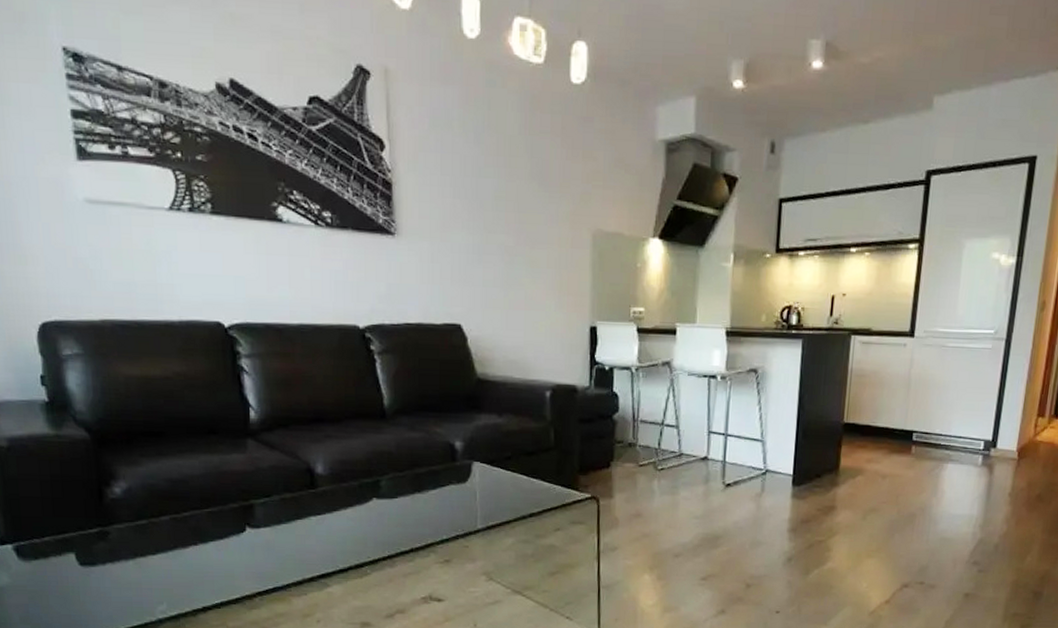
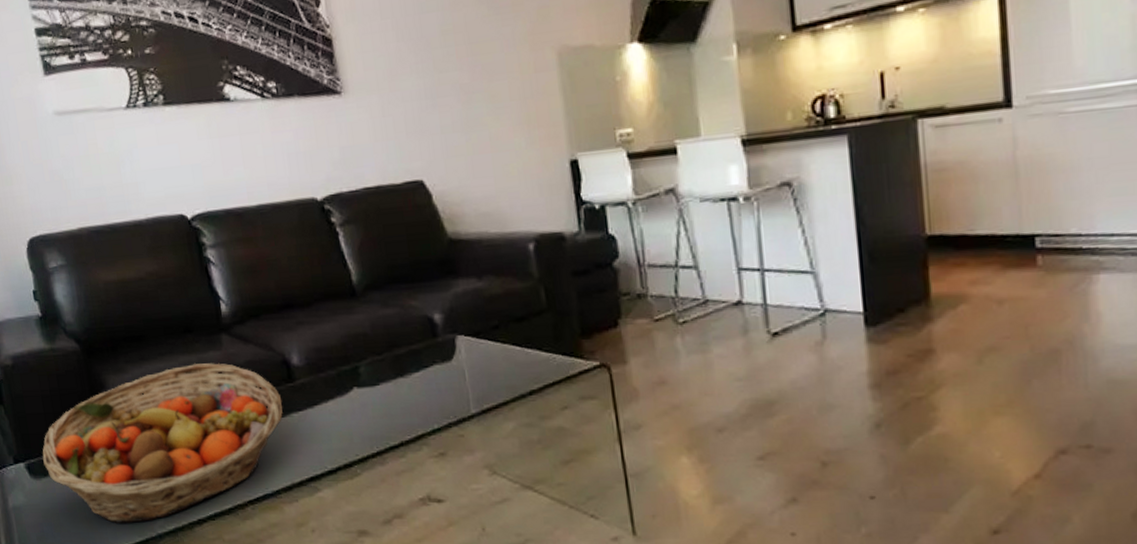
fruit basket: none [35,464,302,608] -> present [42,363,283,523]

